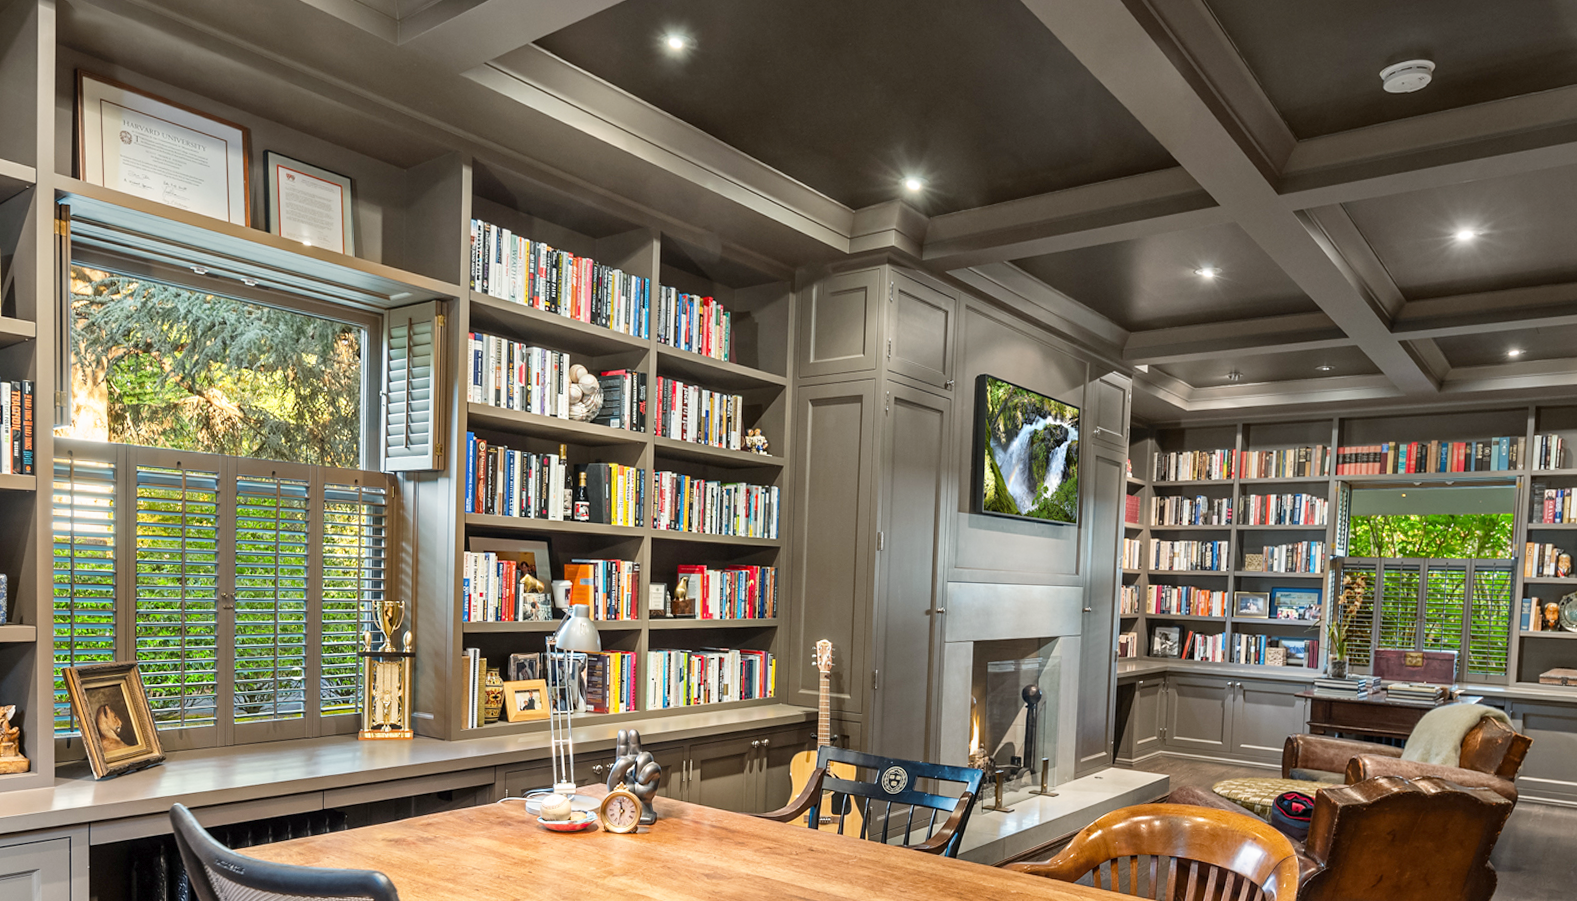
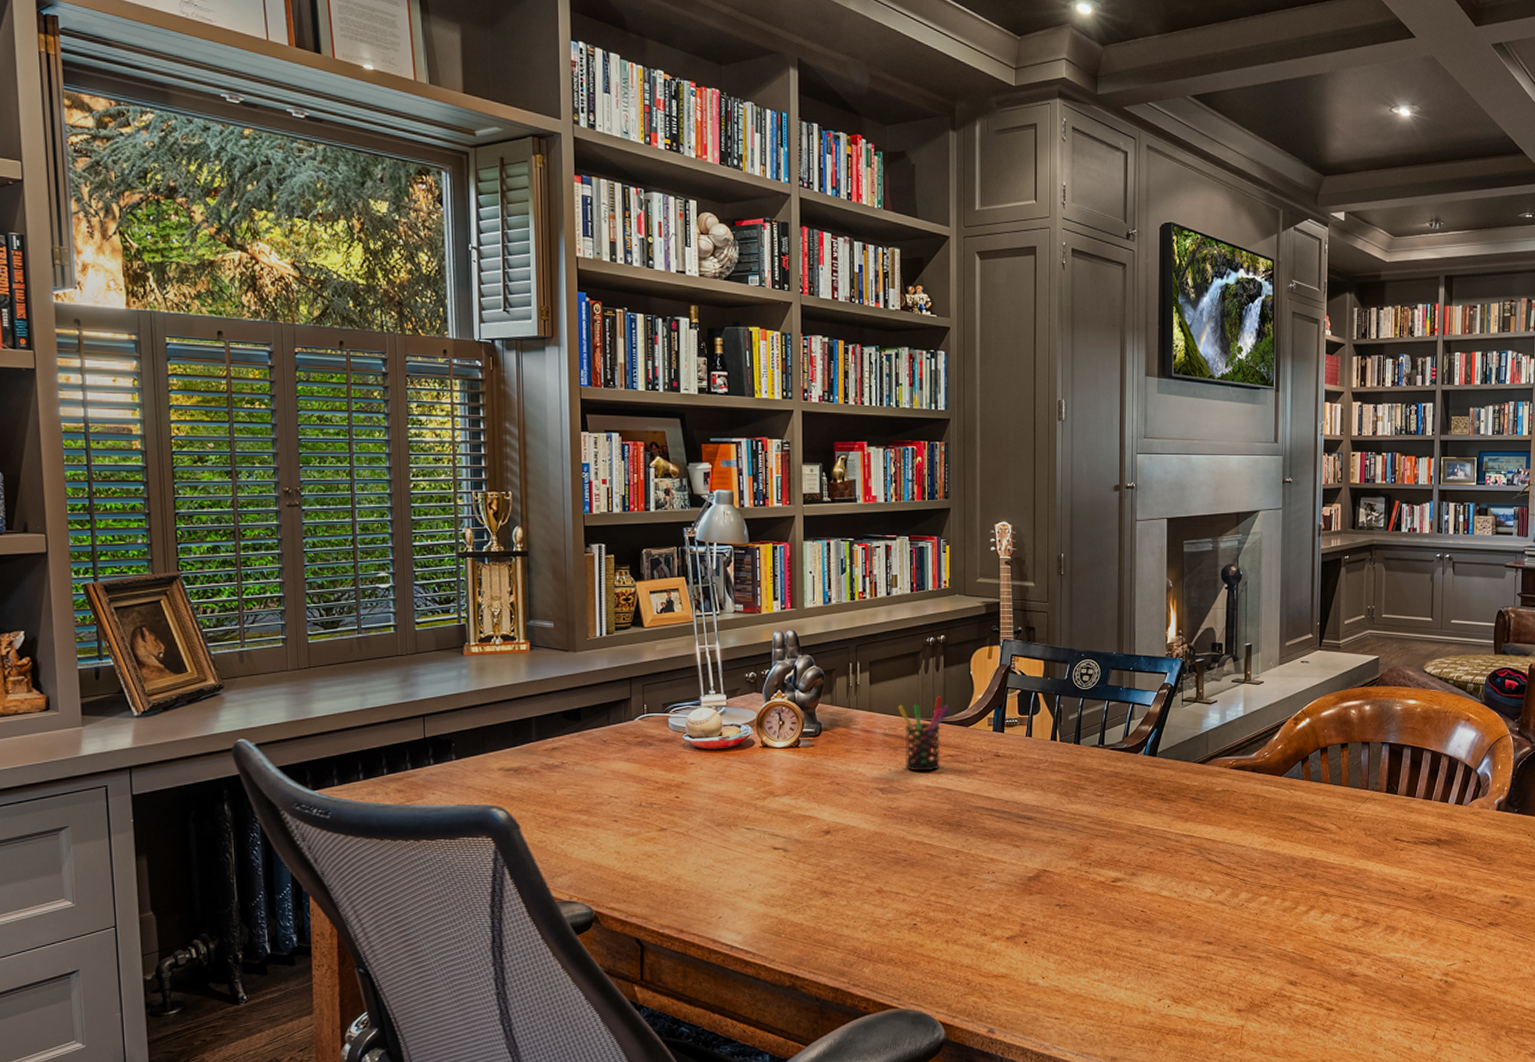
pen holder: none [725,794,770,861] -> present [898,696,950,771]

